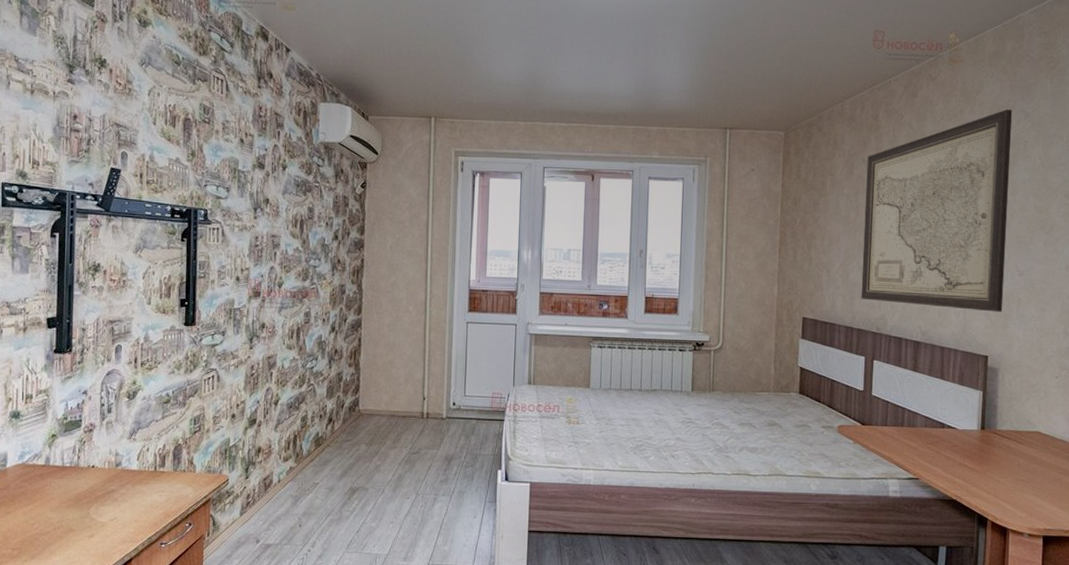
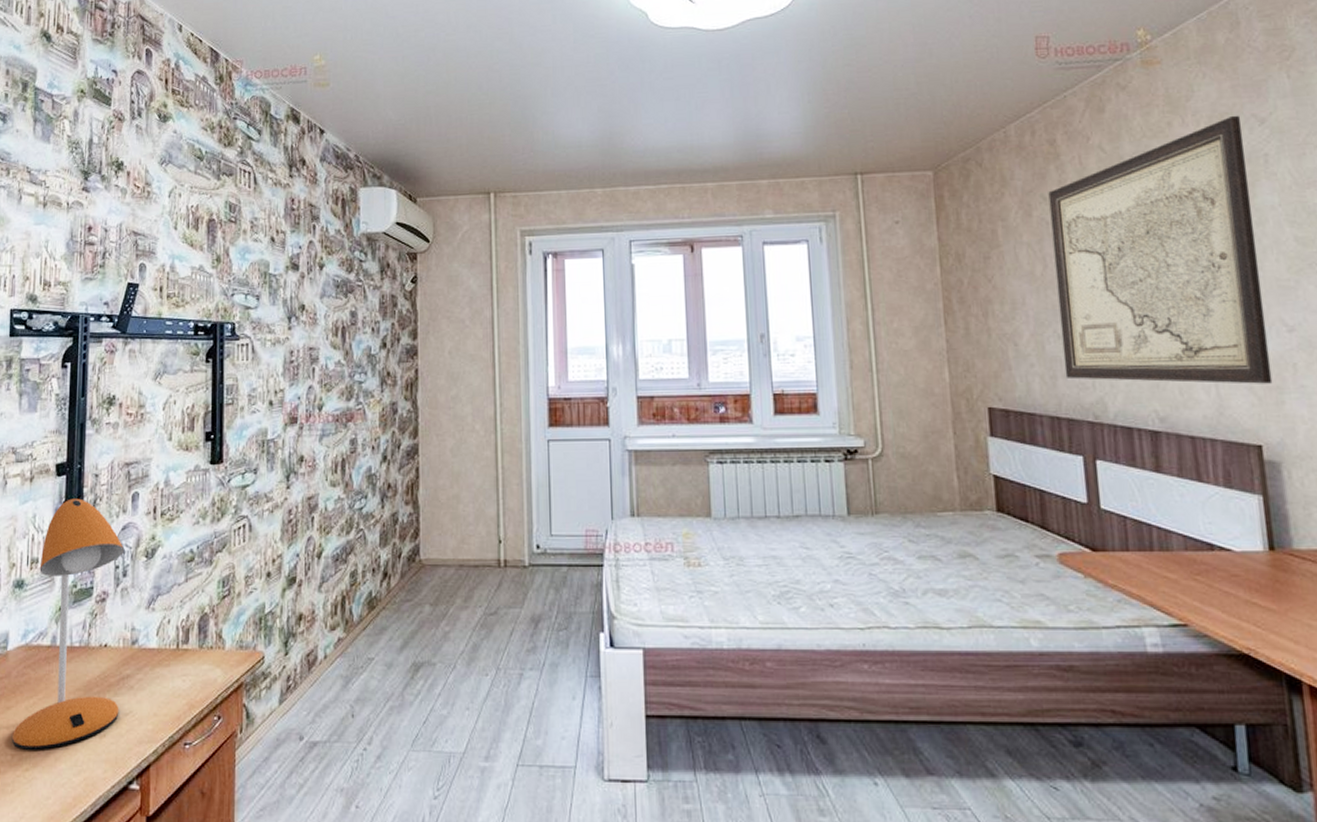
desk lamp: none [12,347,109,546] -> present [12,498,125,750]

